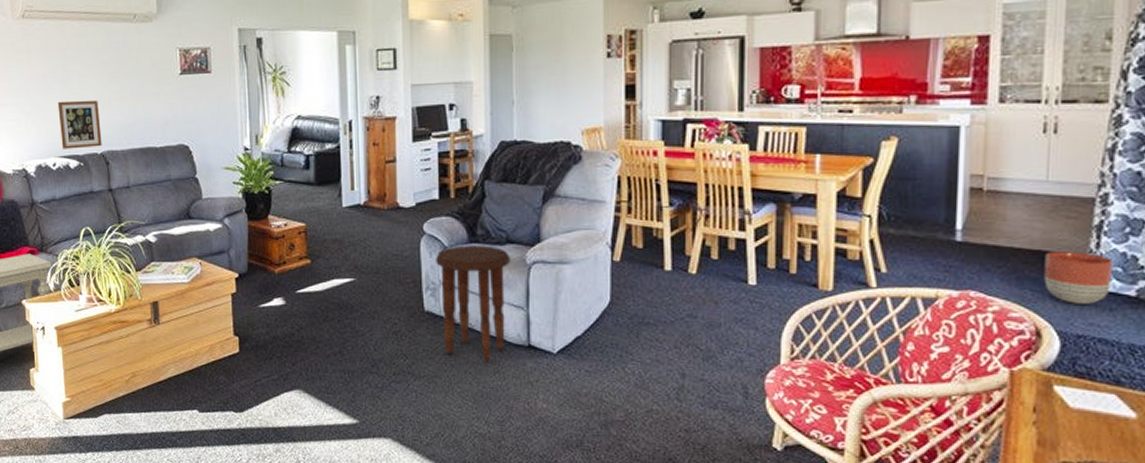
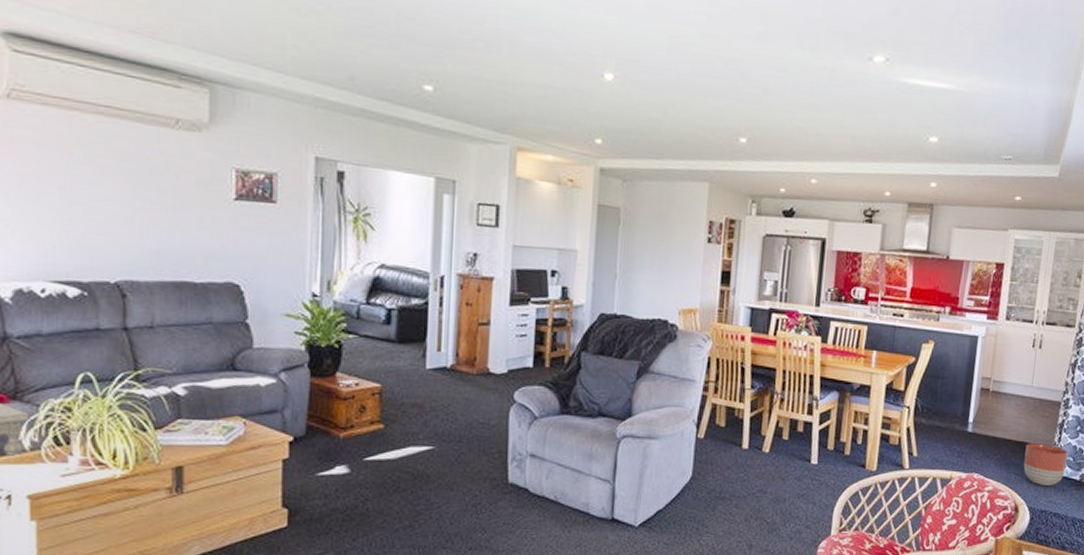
picture frame: present [57,100,102,149] -> none [54,211,118,275]
side table: present [436,245,510,363] -> none [524,416,601,536]

